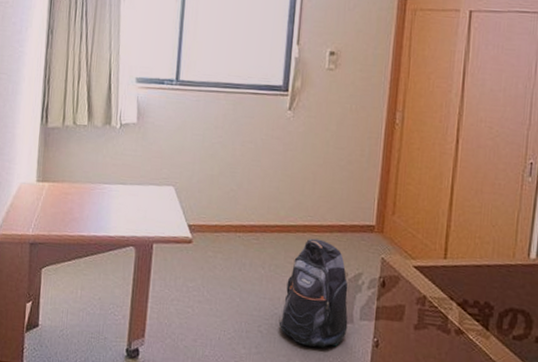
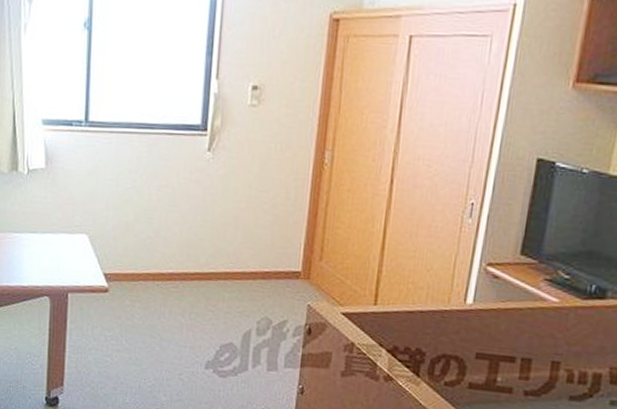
backpack: present [278,238,349,348] -> none [200,285,273,395]

